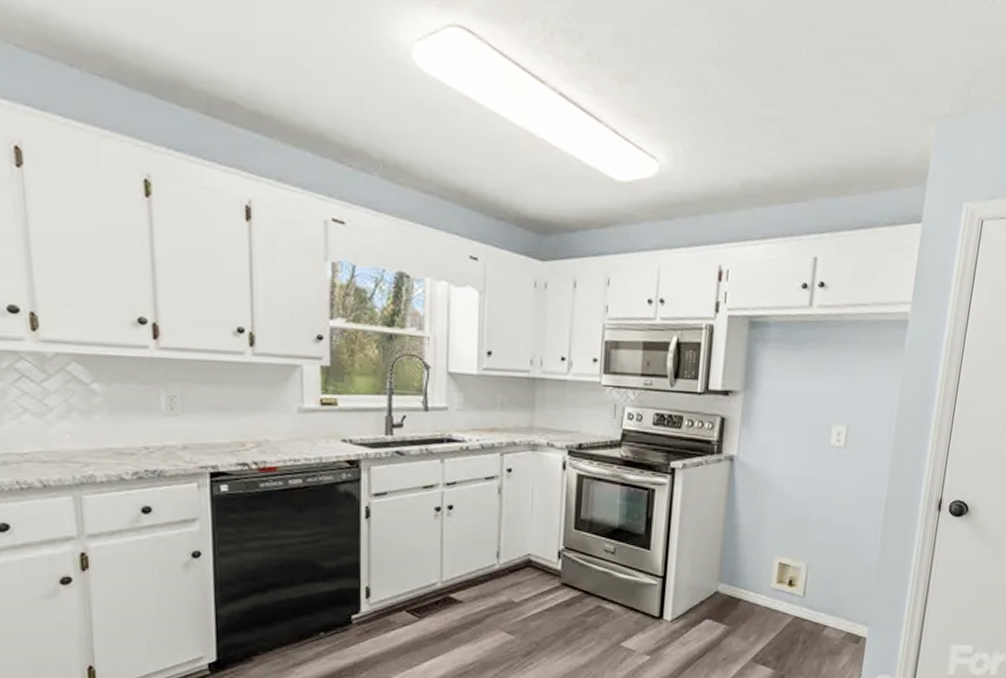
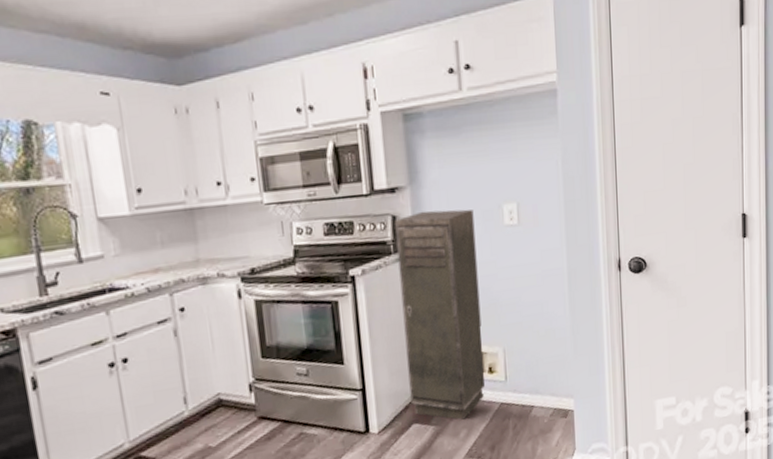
storage cabinet: none [707,418,802,625] -> present [395,209,485,420]

